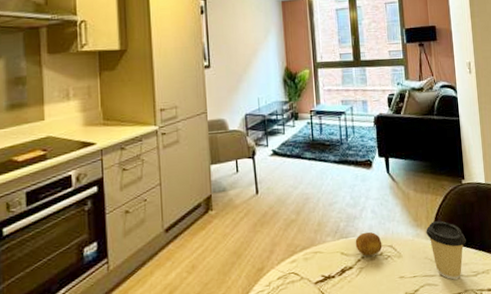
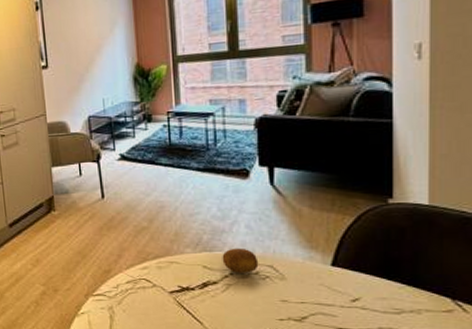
coffee cup: present [426,221,466,280] -> none [324,245,387,314]

